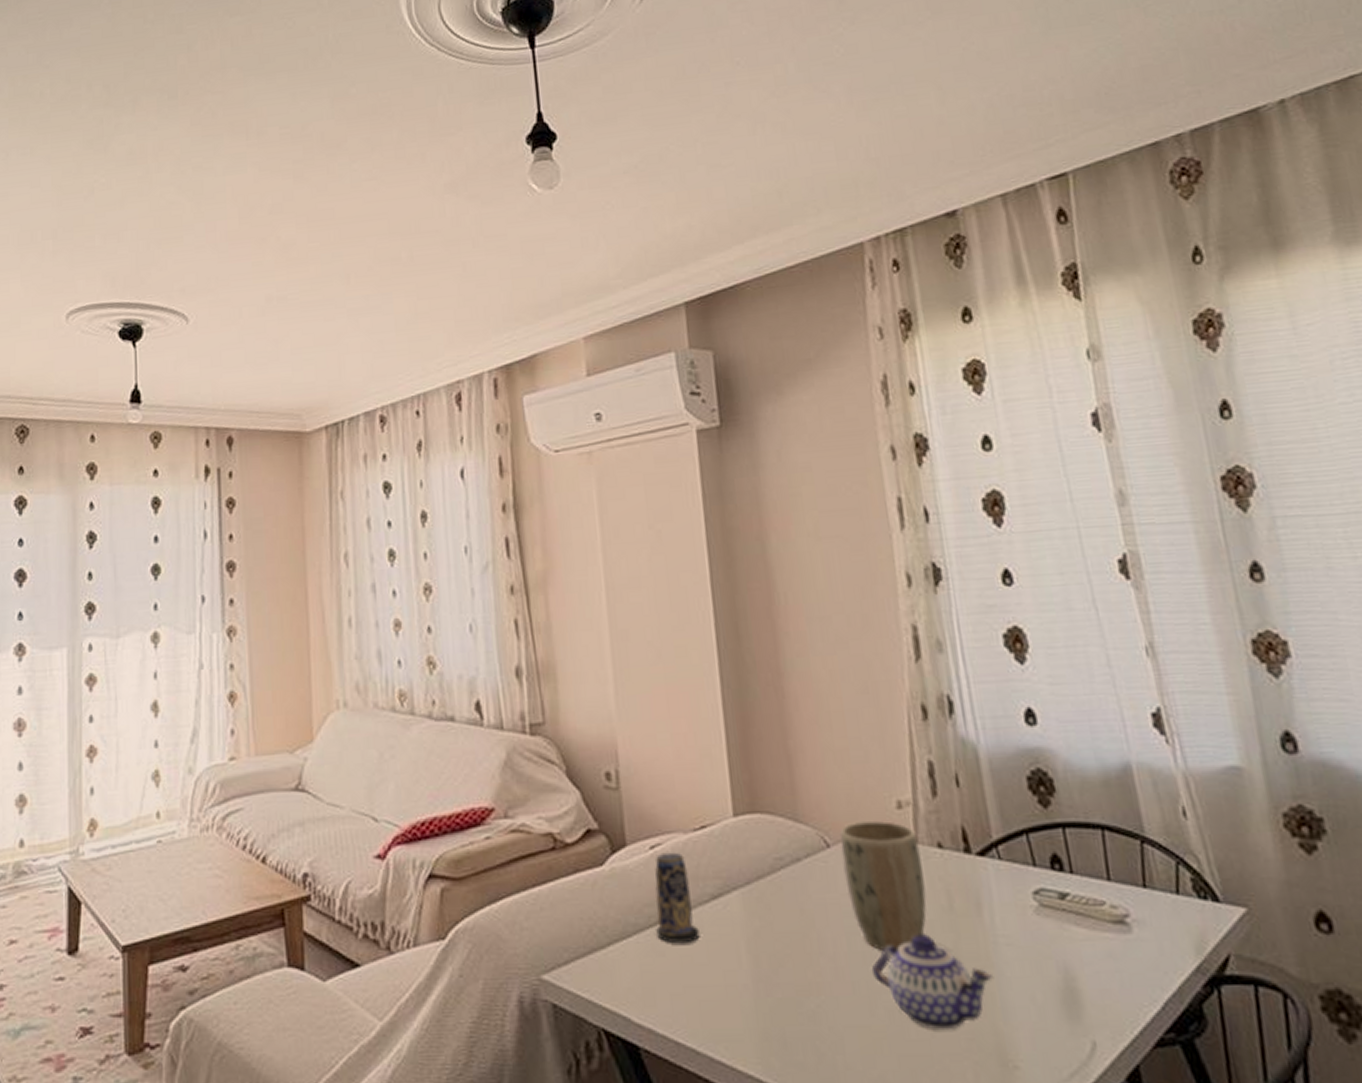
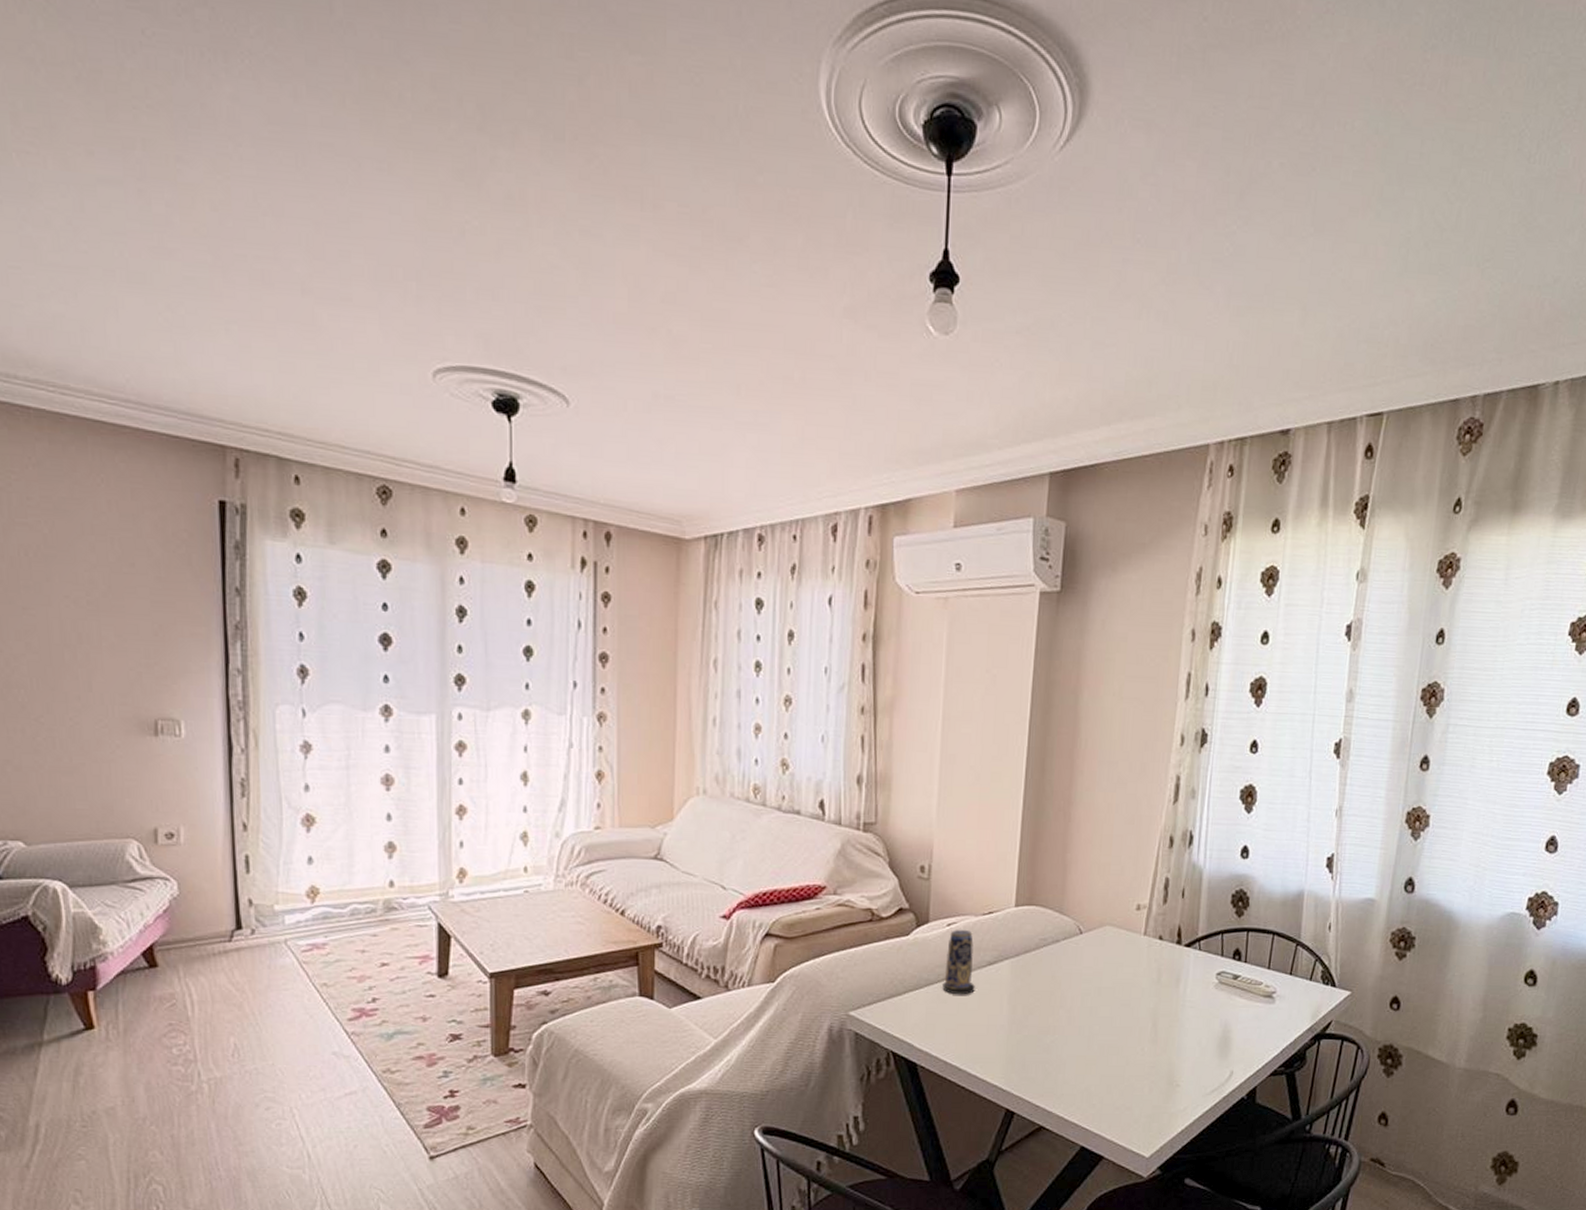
plant pot: present [839,820,927,951] -> none [1088,917,1147,1008]
teapot: present [871,934,994,1031] -> none [1094,997,1177,1061]

